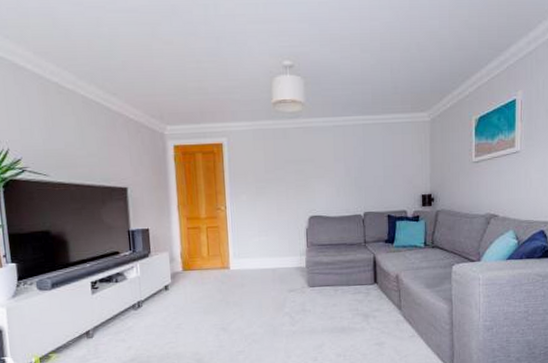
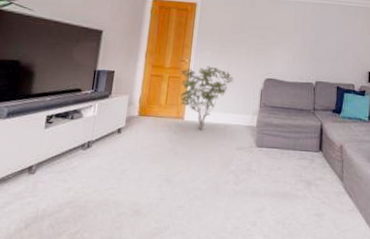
shrub: none [217,211,275,277] -> present [180,66,233,130]

